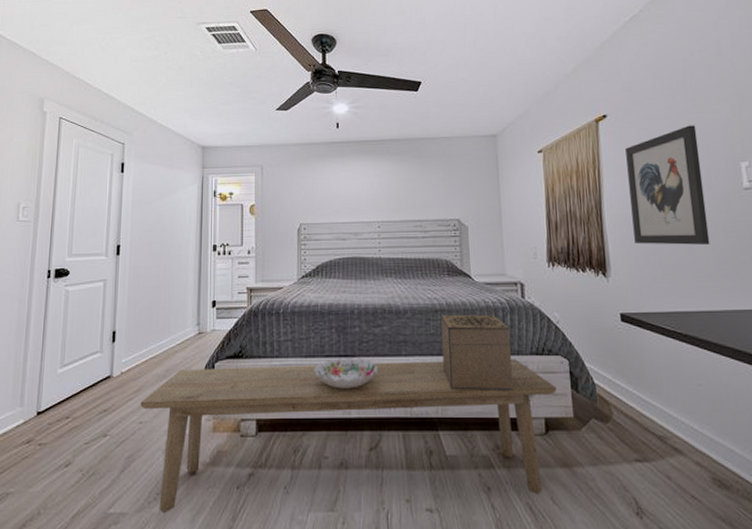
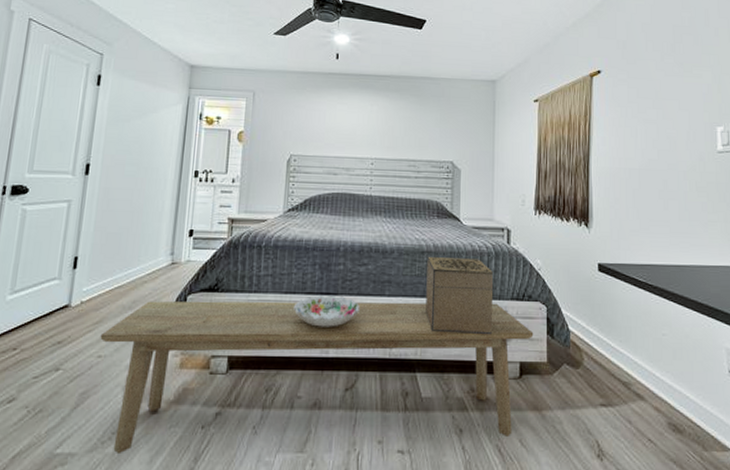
wall art: present [625,125,710,245] -> none [615,87,684,202]

